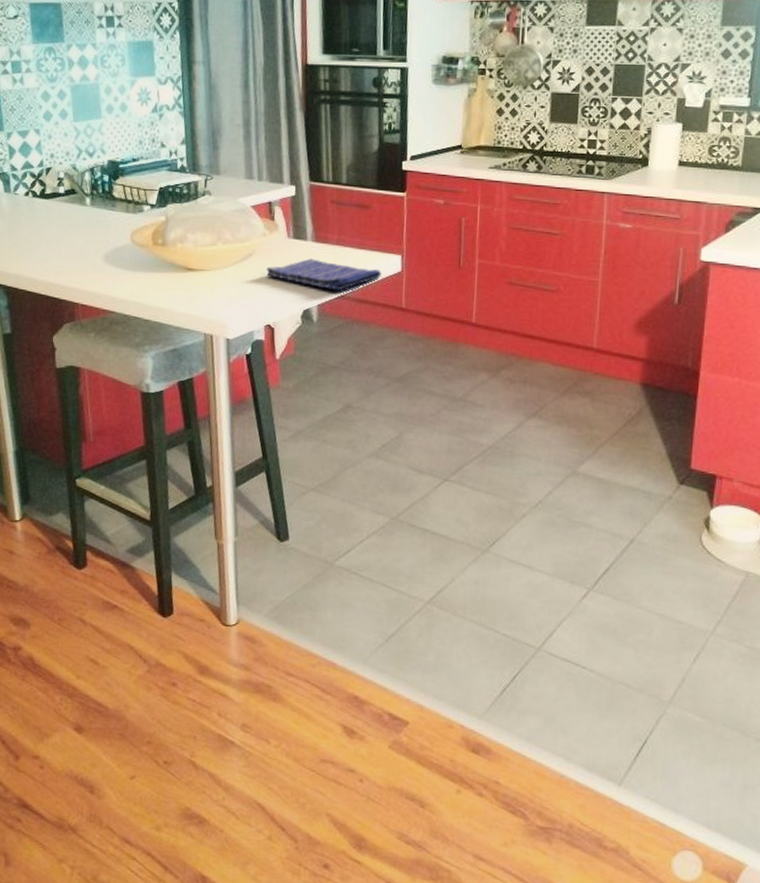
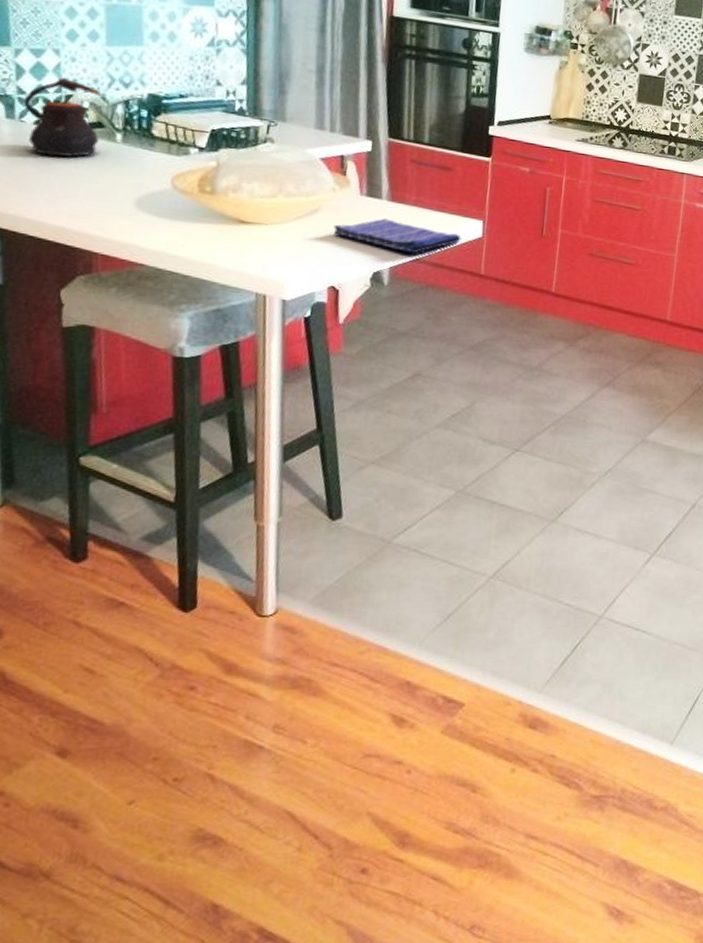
teapot: none [16,153,73,222] -> present [23,78,101,157]

